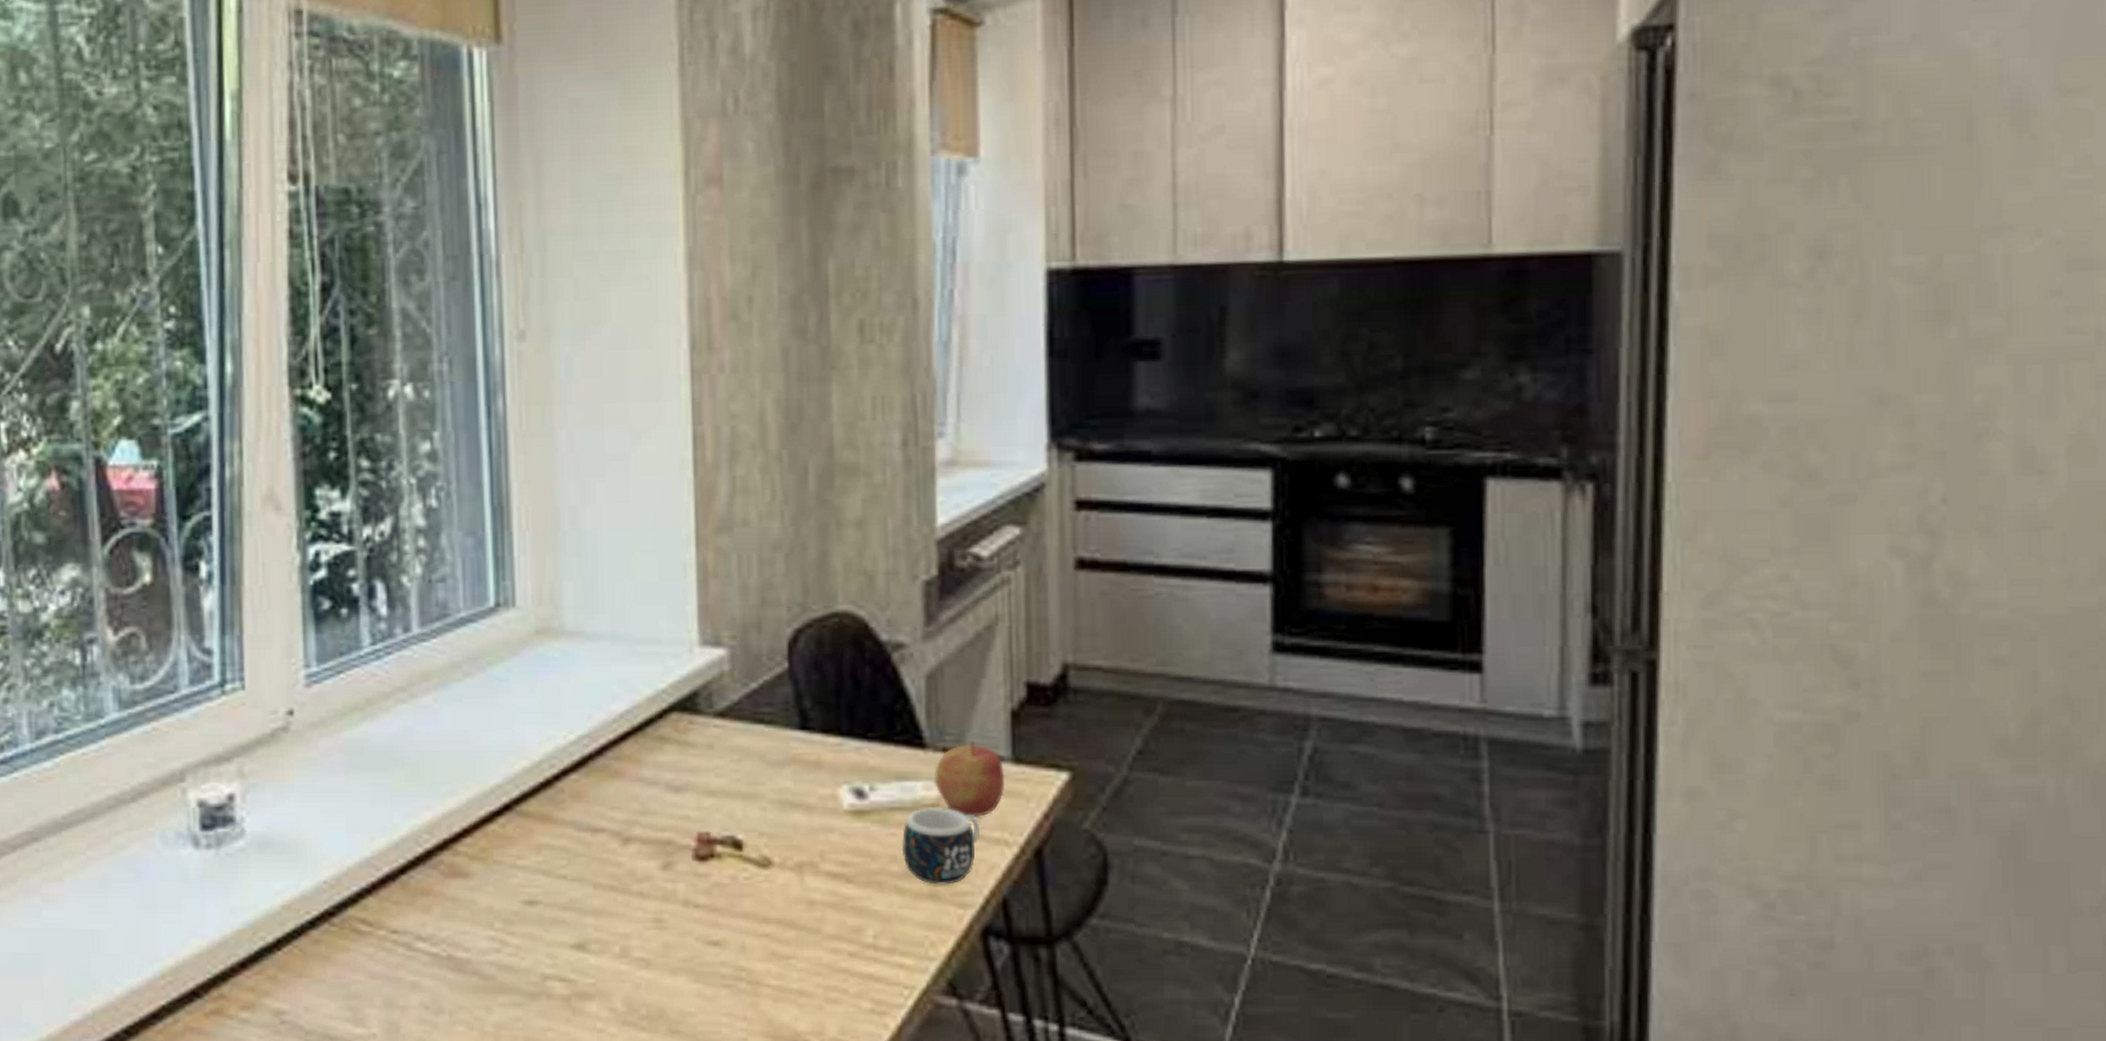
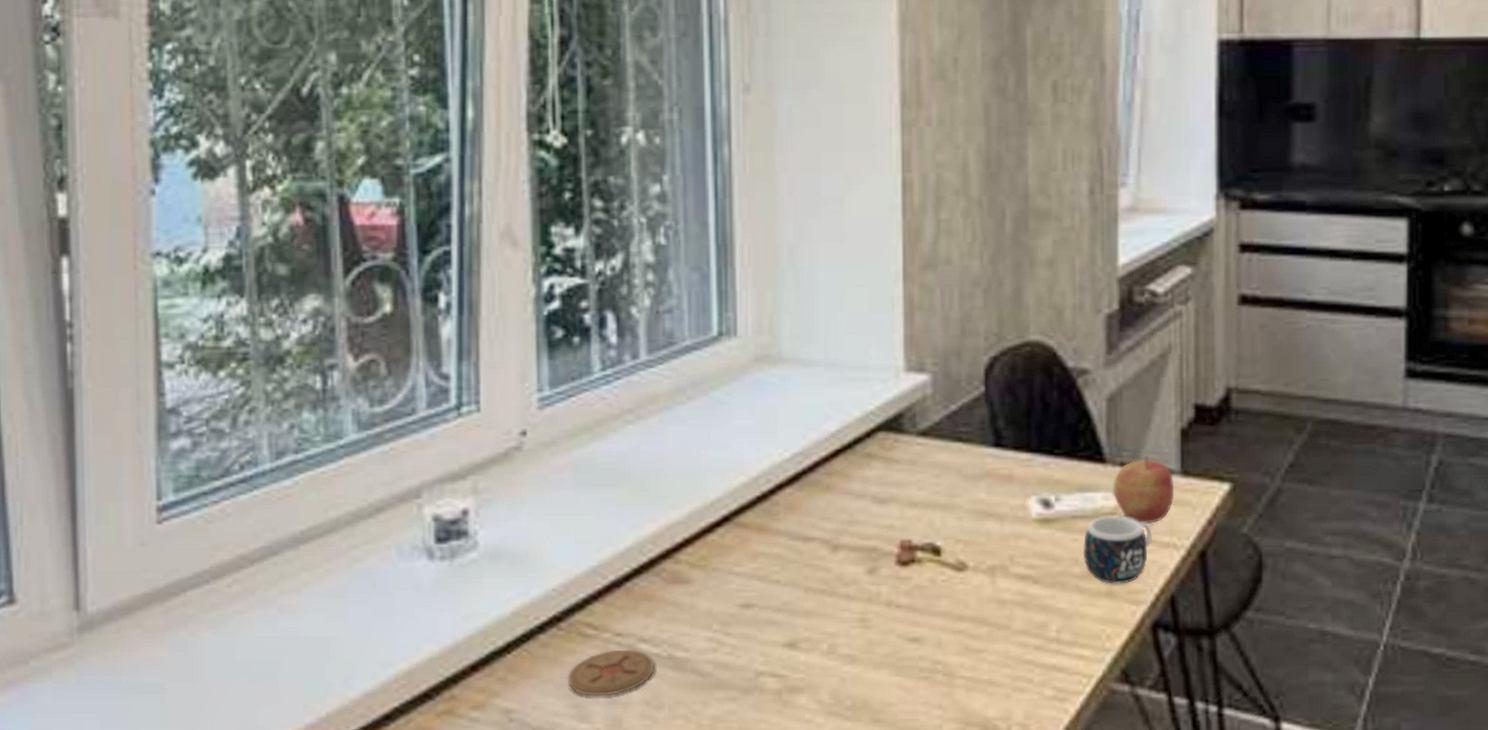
coaster: none [341,948,434,999] -> present [567,649,655,696]

